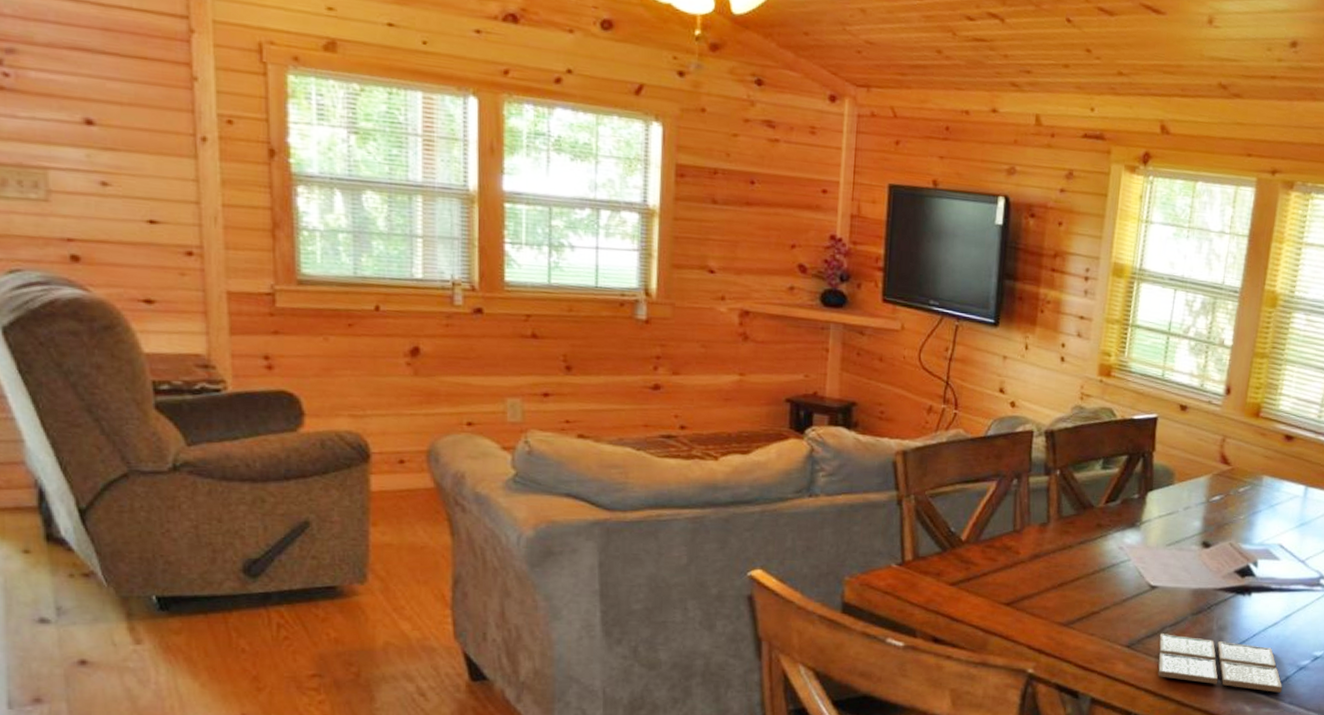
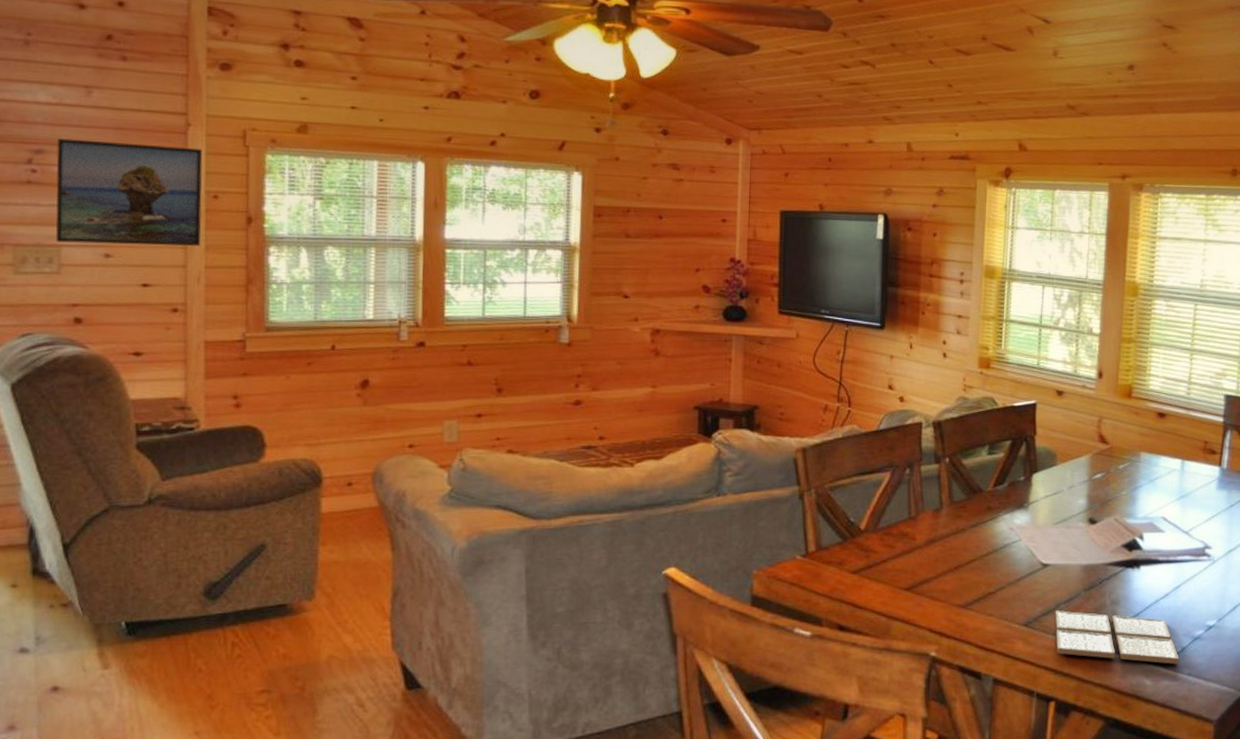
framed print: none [32,36,216,180] -> present [55,138,203,246]

